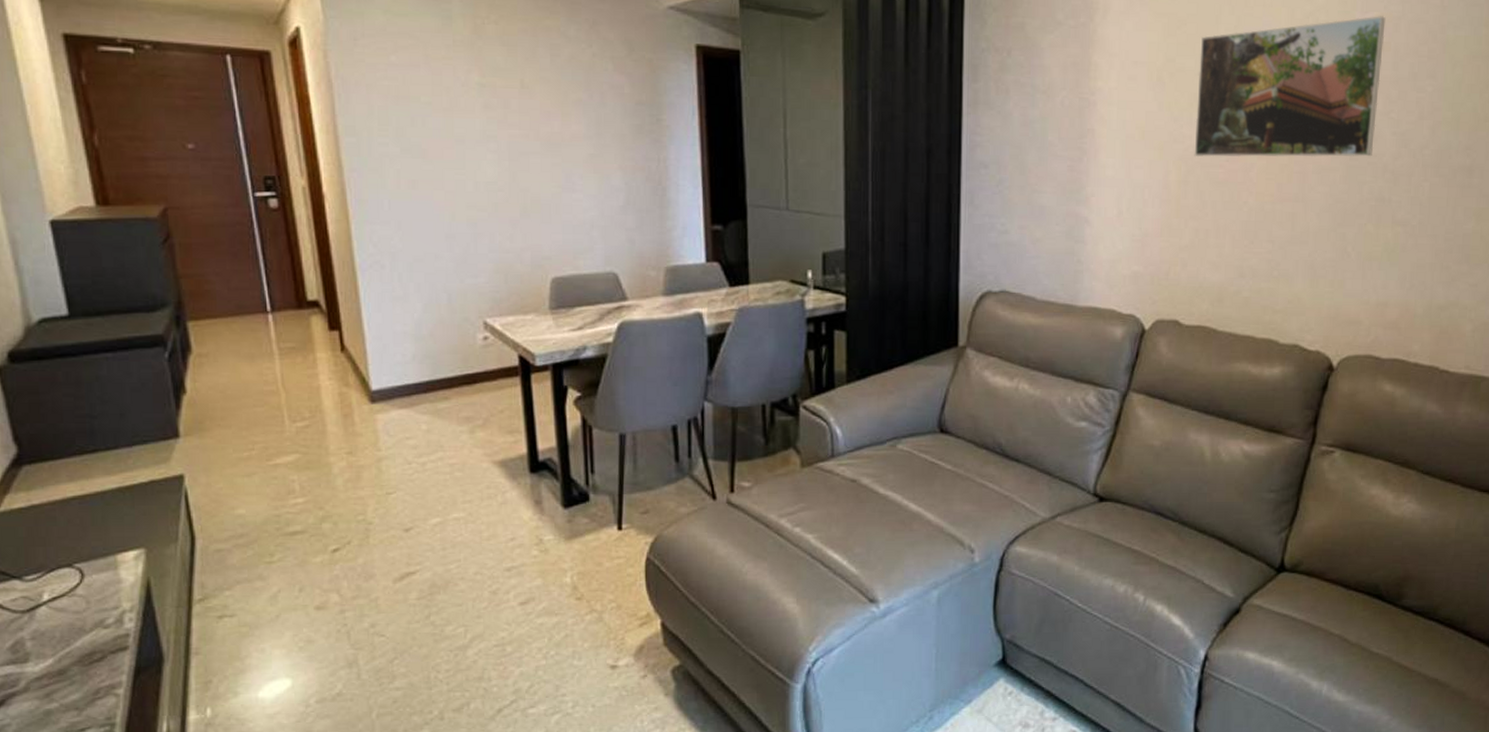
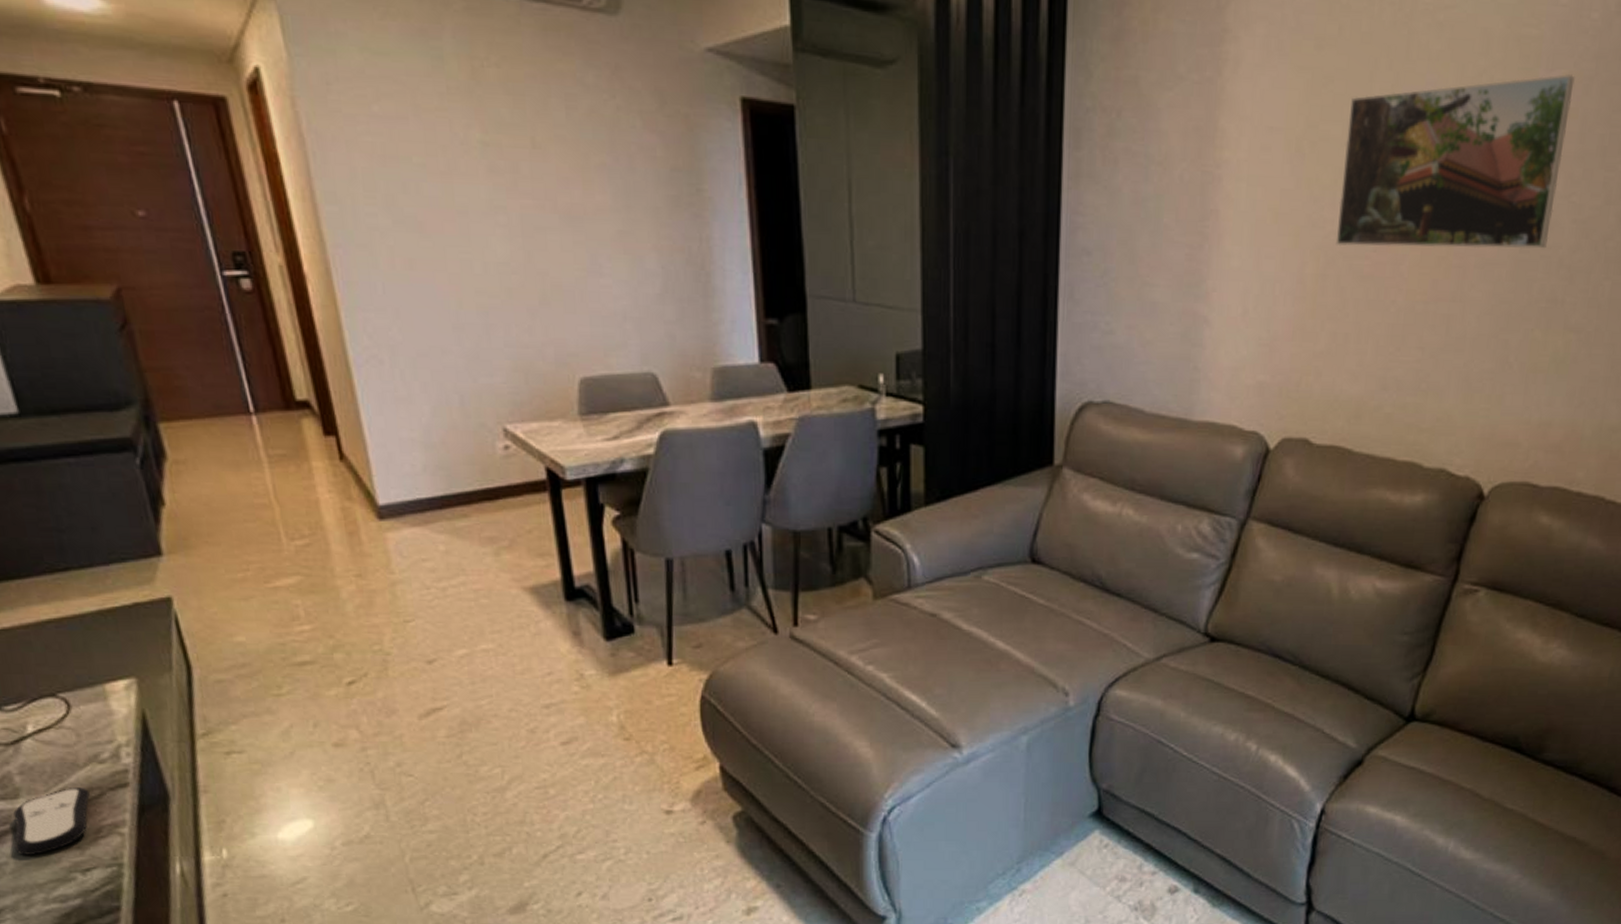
remote control: none [19,651,92,716] -> present [12,788,90,855]

